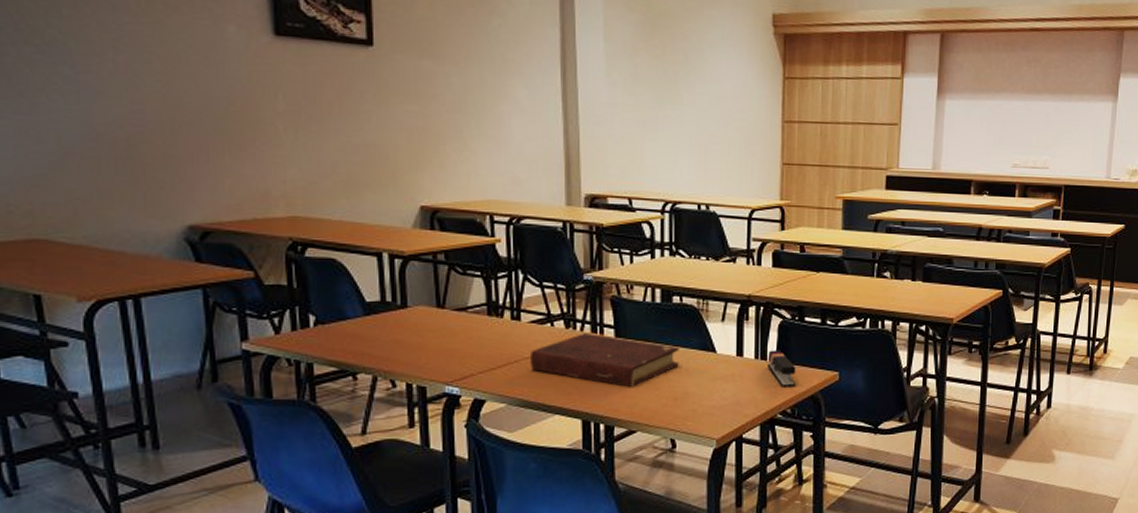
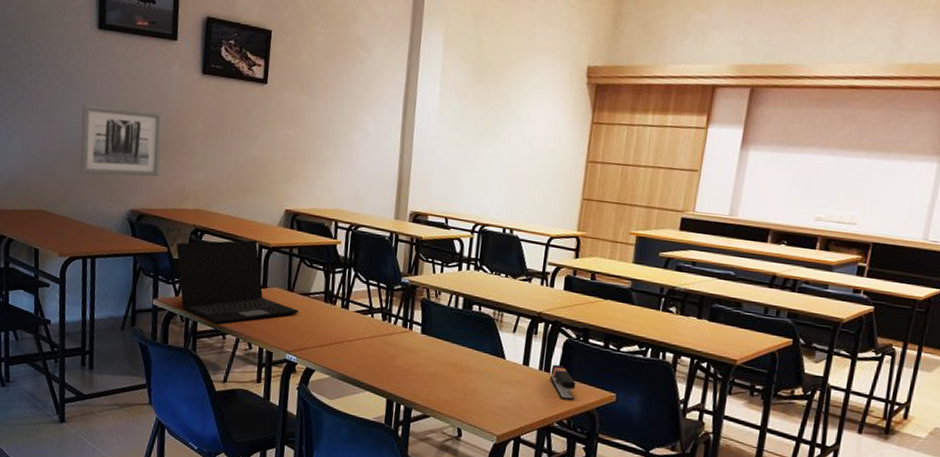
wall art: none [86,84,227,183] -> present [80,105,162,177]
laptop: none [266,249,455,362] -> present [176,239,299,325]
book: present [531,332,679,388] -> none [352,326,474,379]

